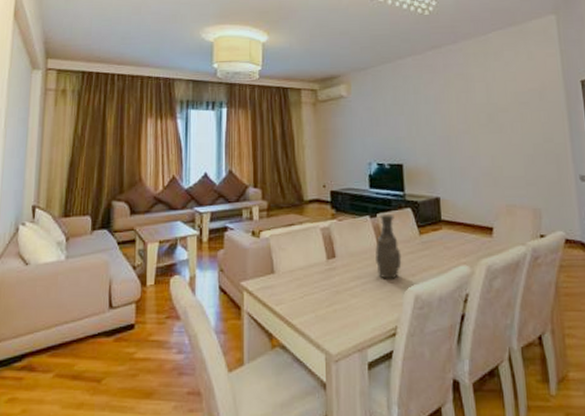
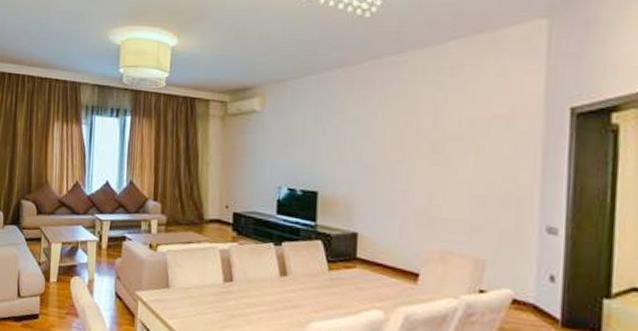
vase: present [375,215,402,279] -> none [276,244,306,312]

